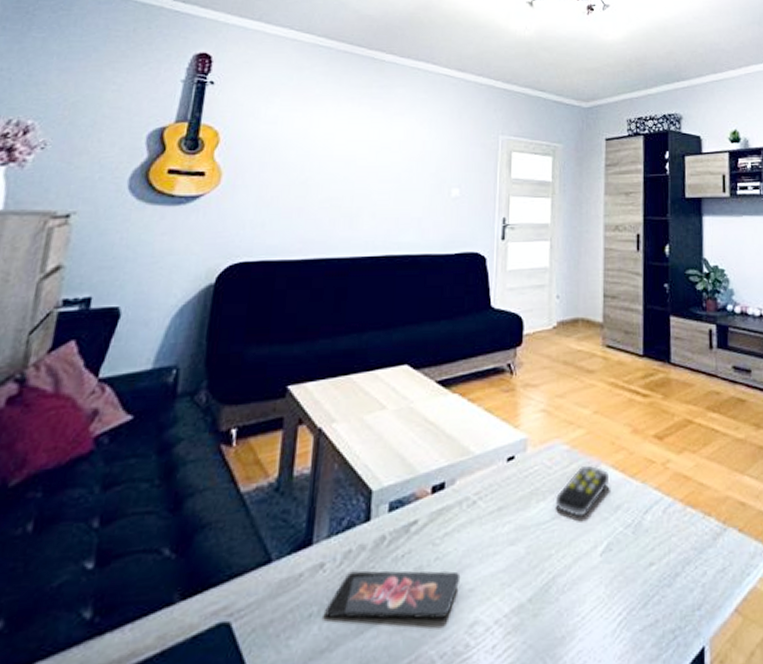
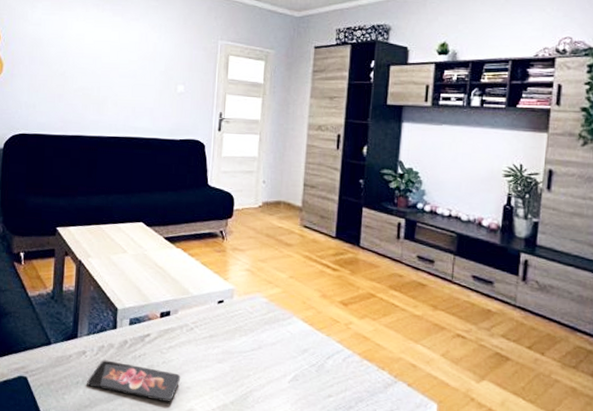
remote control: present [556,464,609,518] -> none [255,315,299,353]

